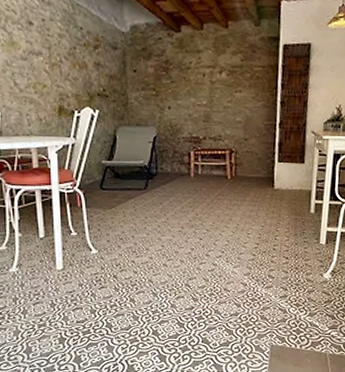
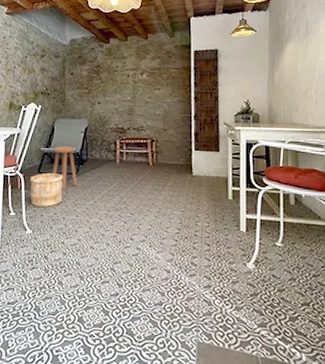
wooden bucket: none [90,188,131,226] -> present [29,172,63,208]
stool: none [117,159,147,207] -> present [52,146,78,190]

